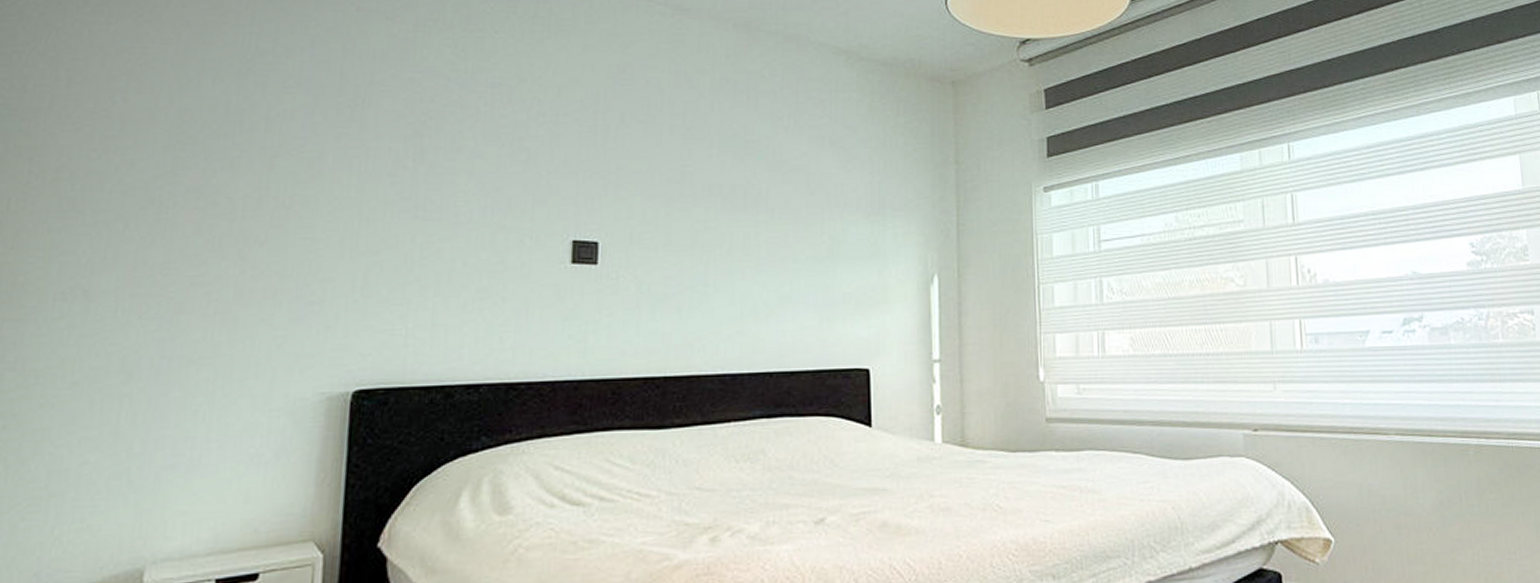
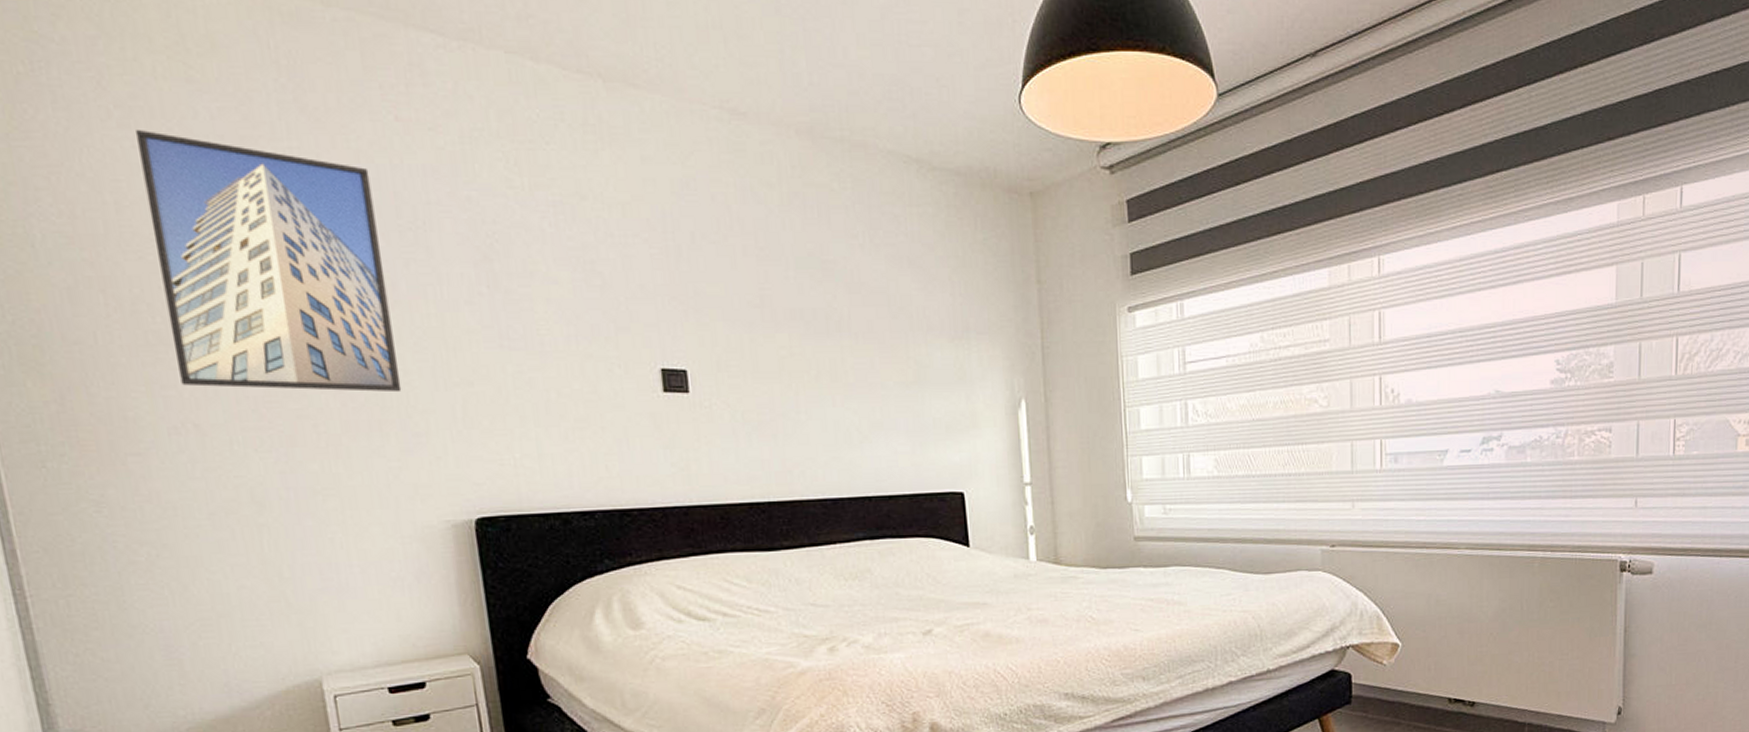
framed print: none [82,16,321,261] -> present [136,130,402,393]

